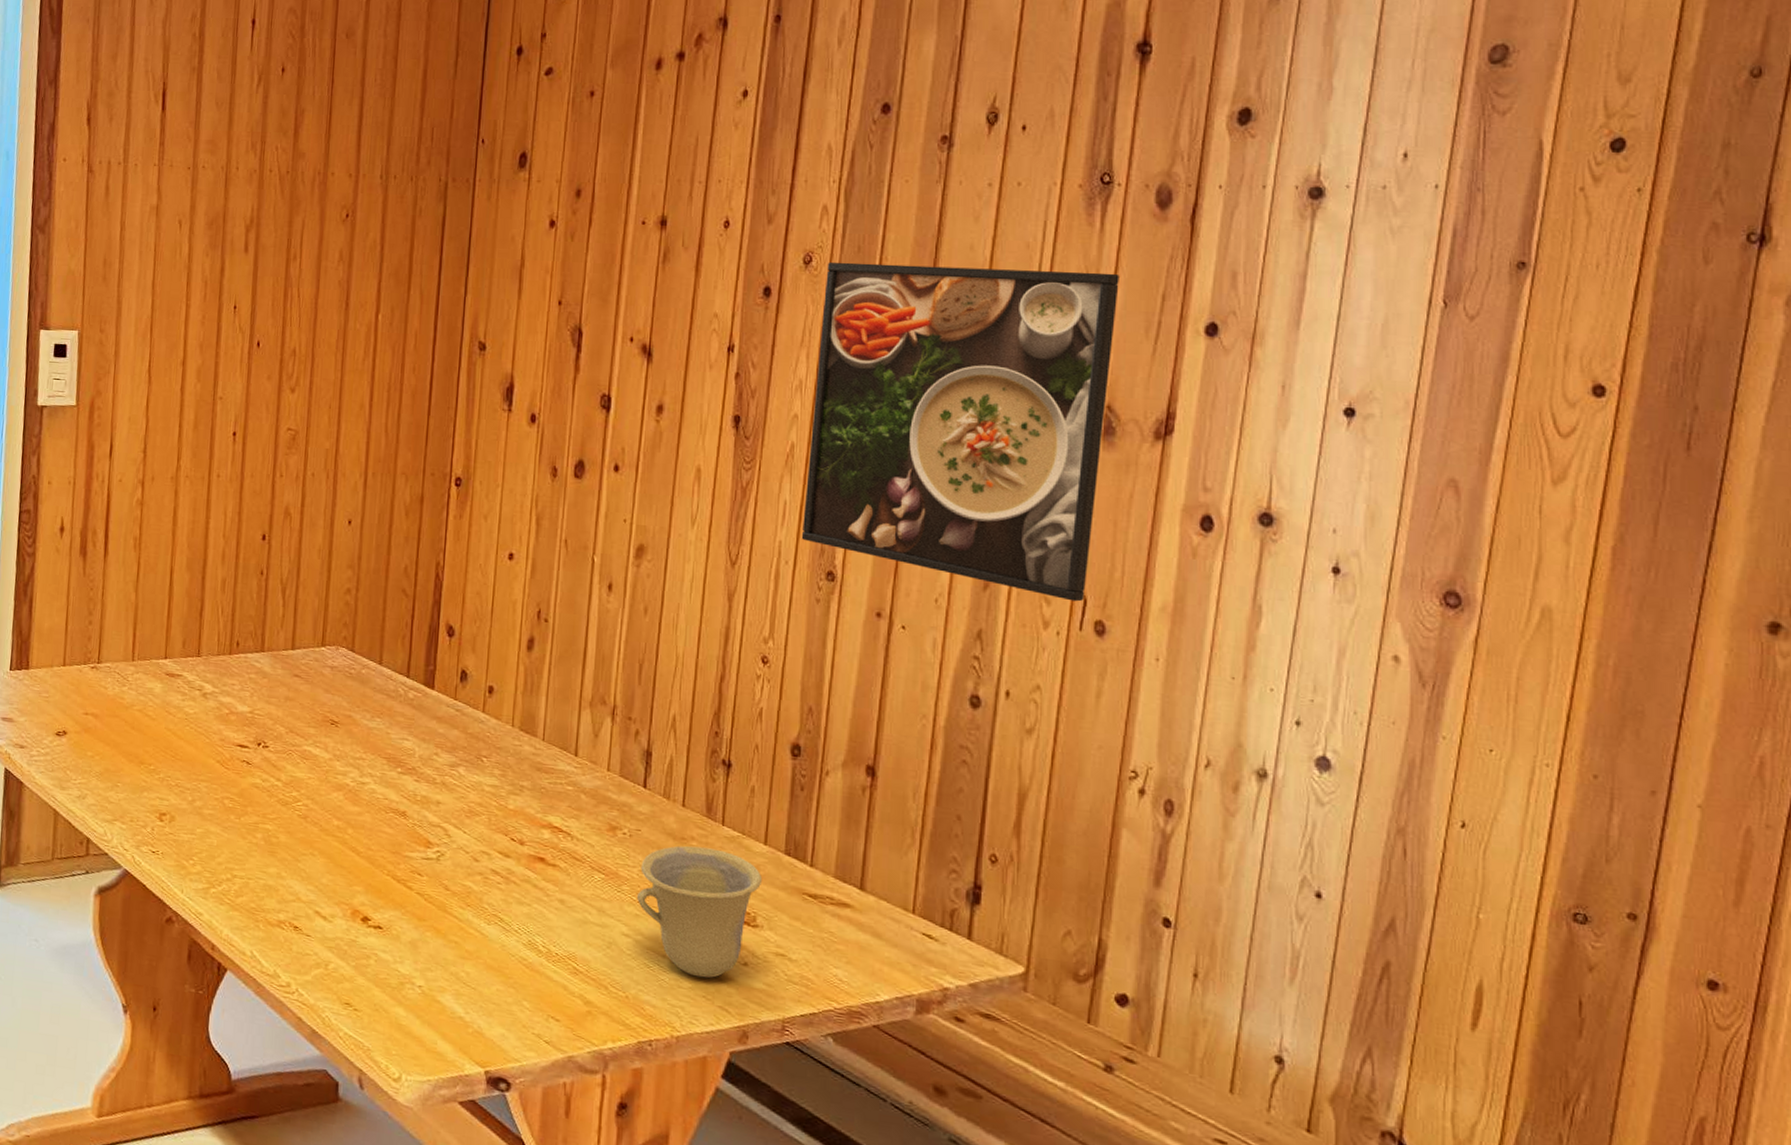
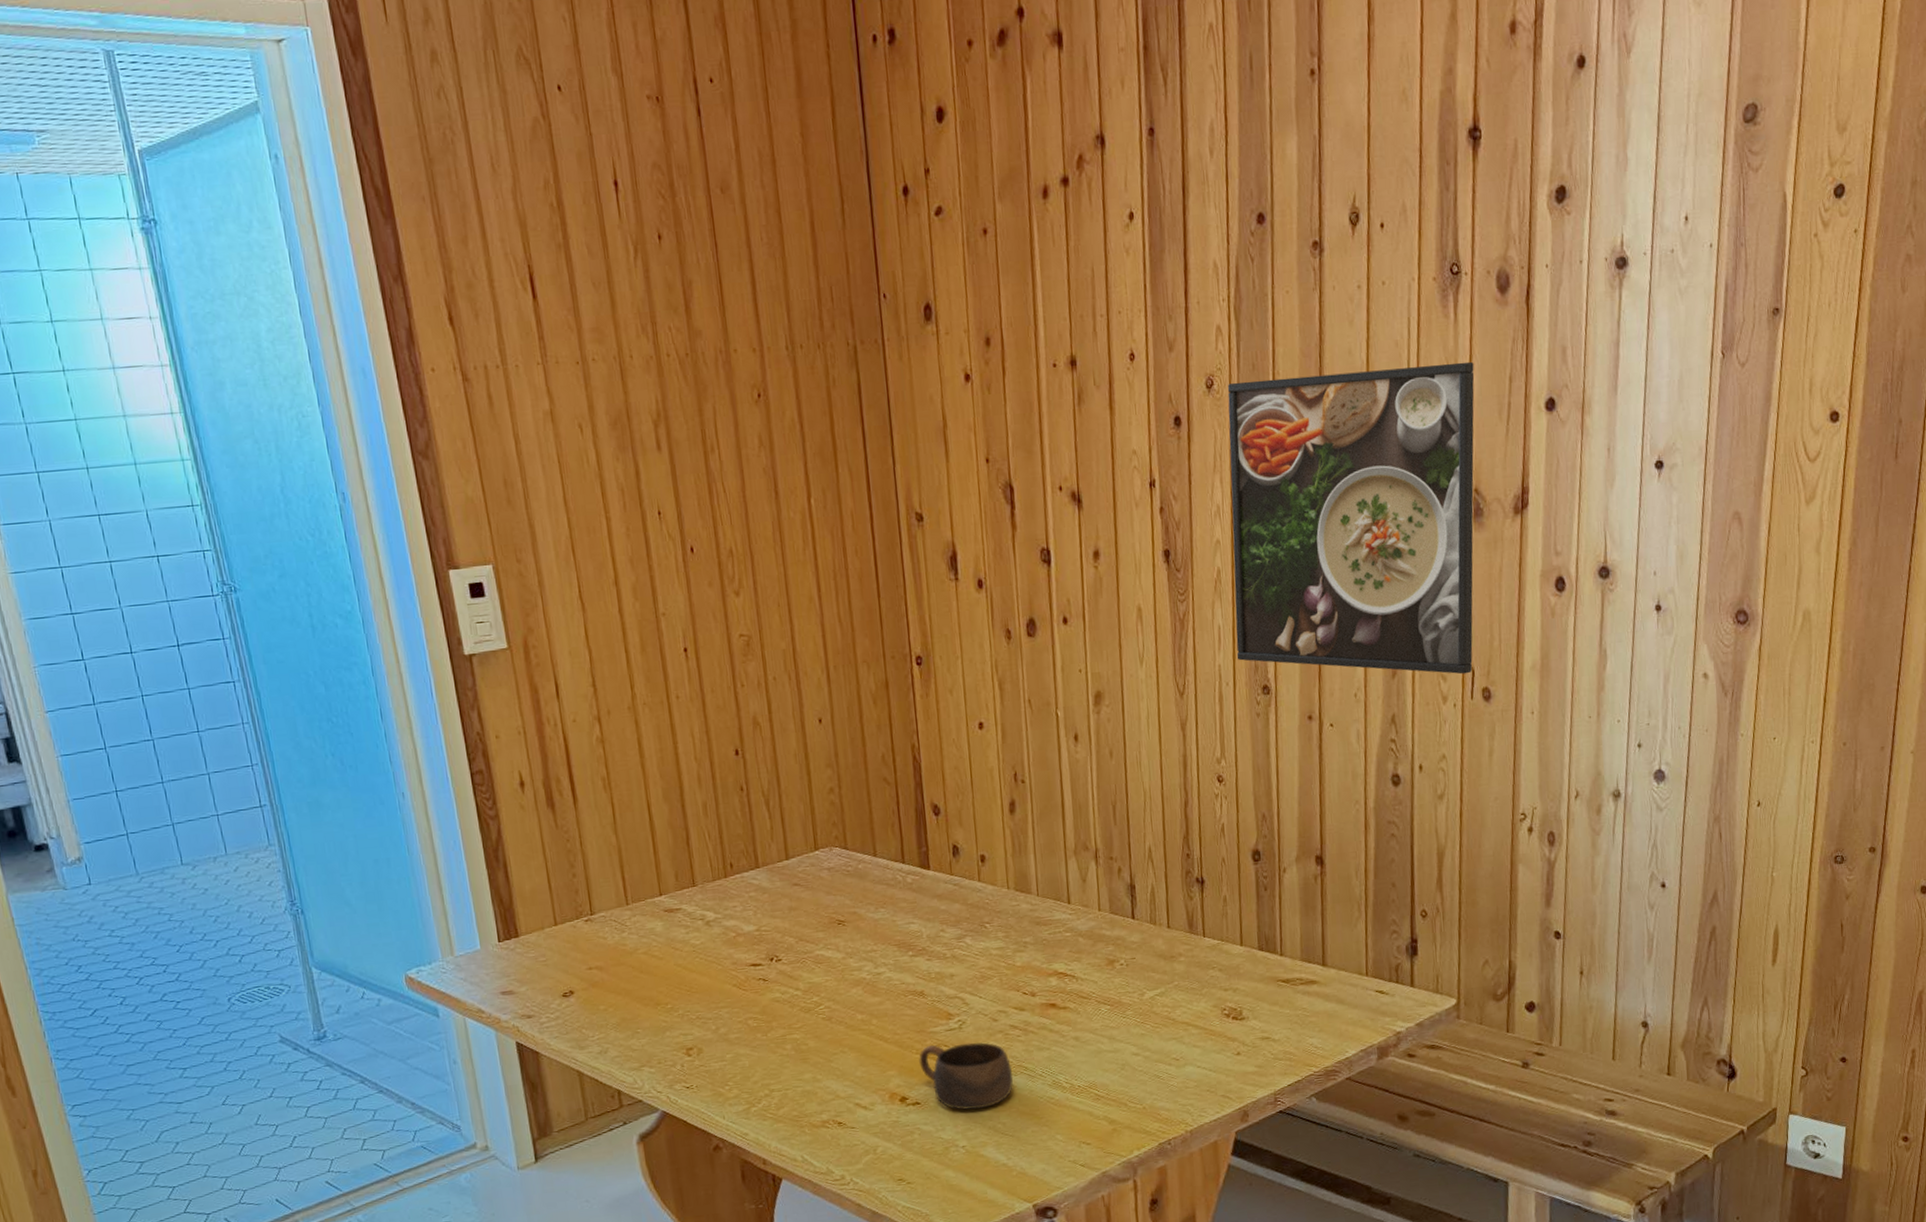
cup: none [388,869,487,951] -> present [919,1042,1014,1110]
cup: present [636,845,763,978] -> none [1139,959,1243,1075]

